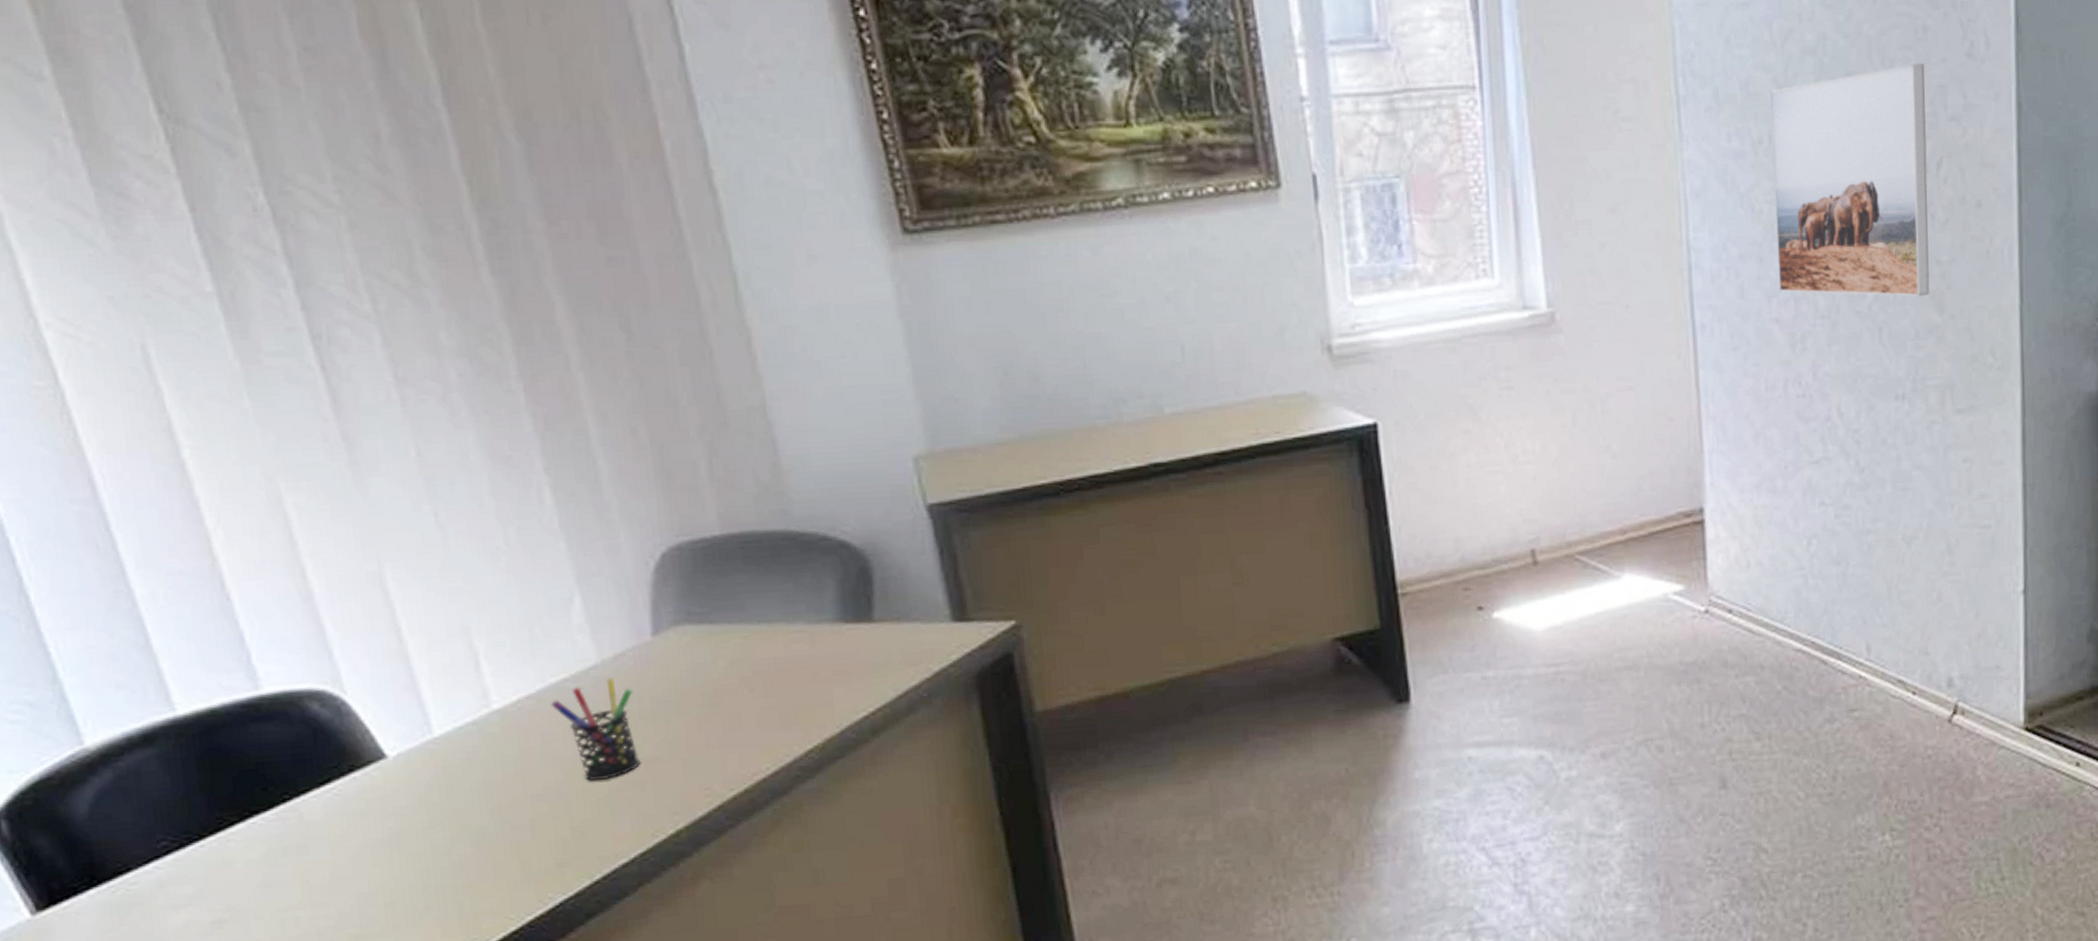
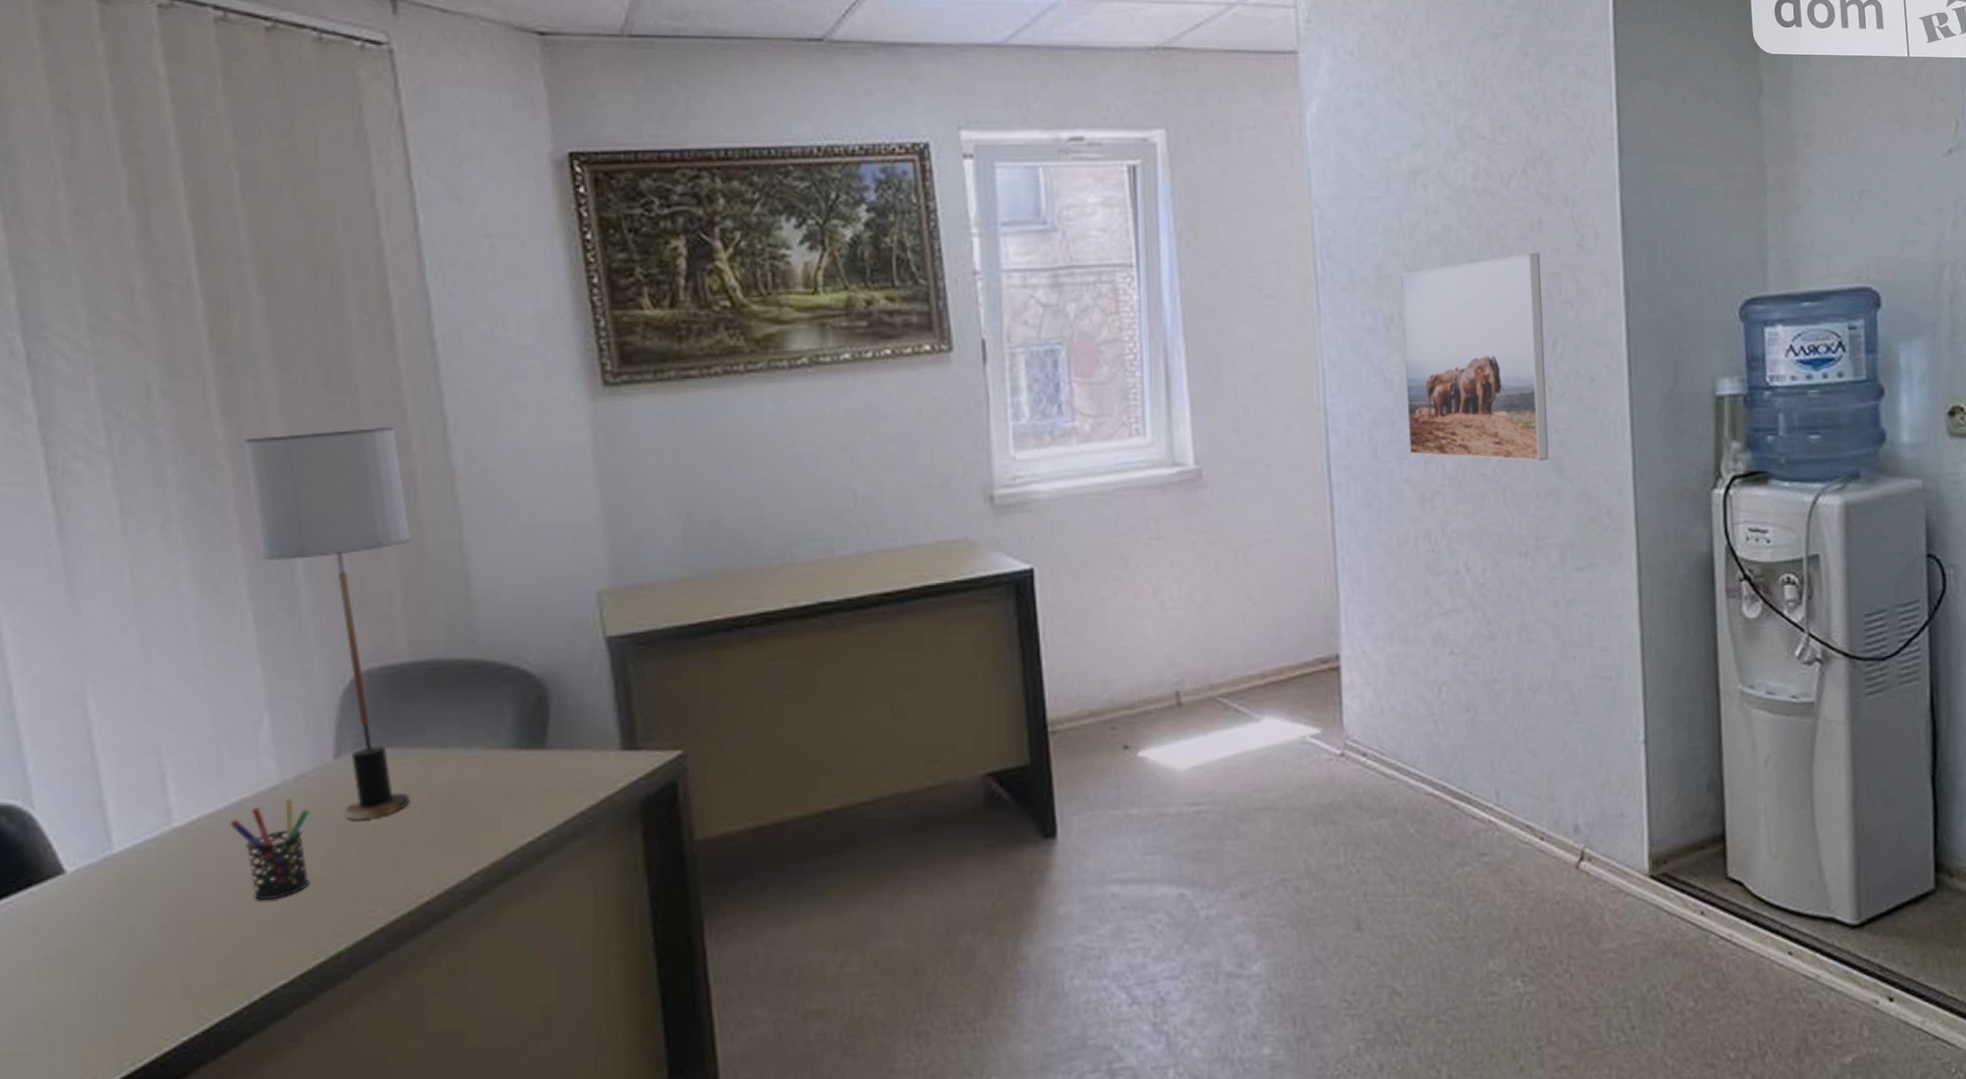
table lamp: none [519,283,736,698] -> present [244,426,411,820]

